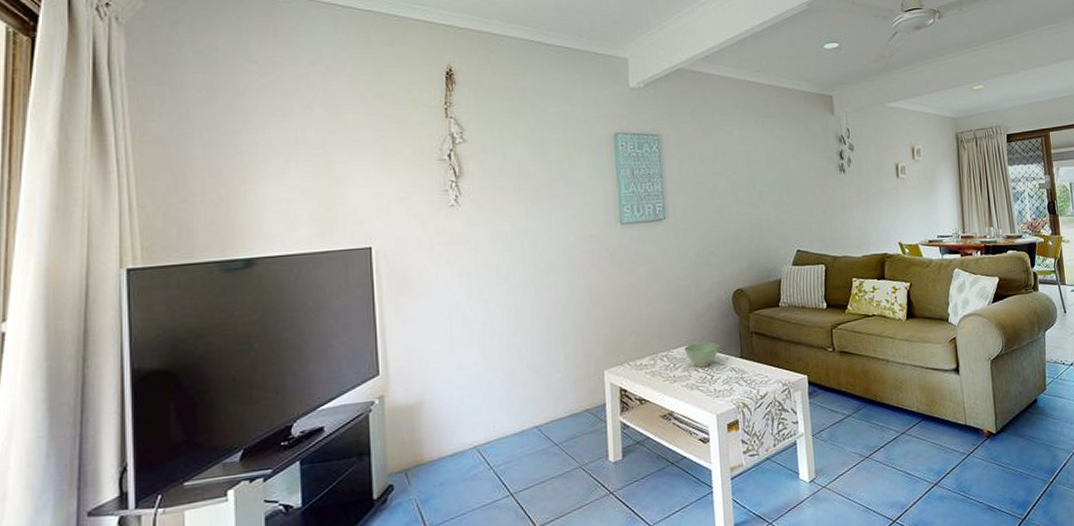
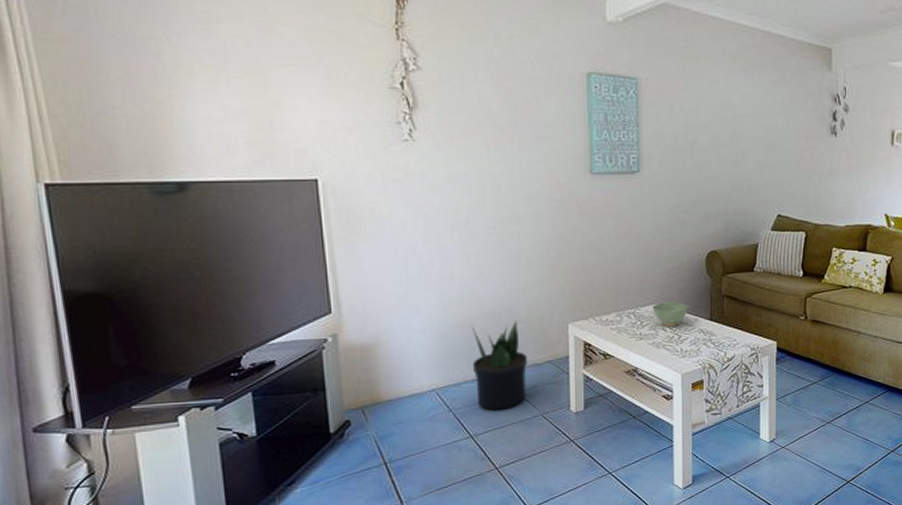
planter: none [512,371,566,465] -> present [472,321,528,410]

